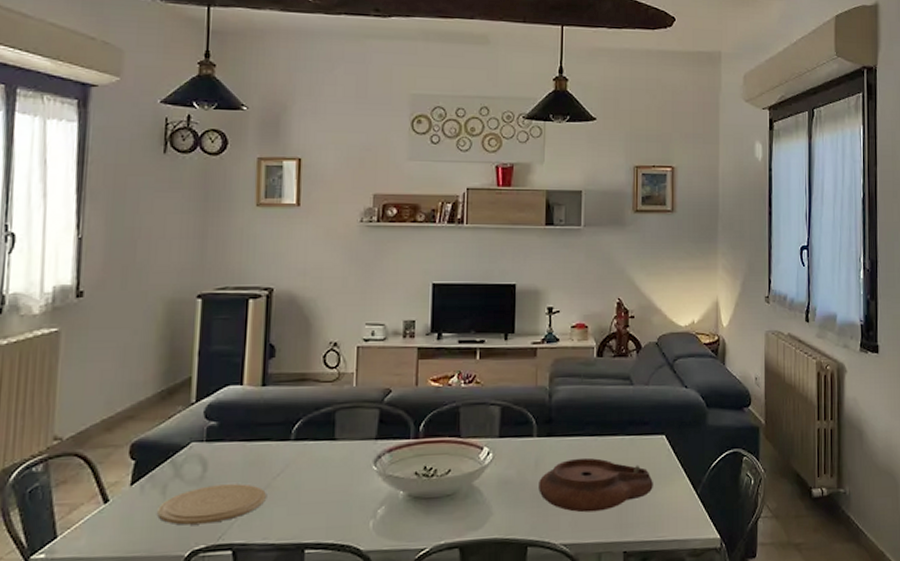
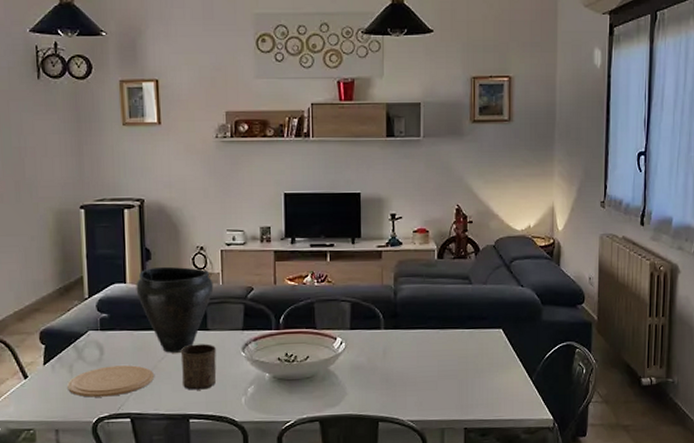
vase: none [254,365,346,468] -> present [136,266,214,353]
cup: none [300,456,343,513] -> present [180,344,217,390]
plate: present [538,457,653,513] -> none [387,347,491,395]

